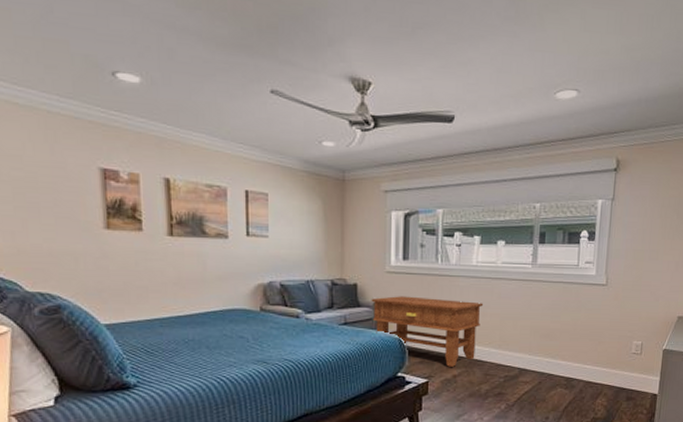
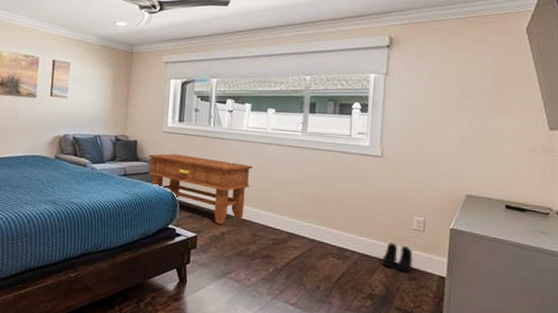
boots: none [604,368,631,393] -> present [382,242,413,272]

